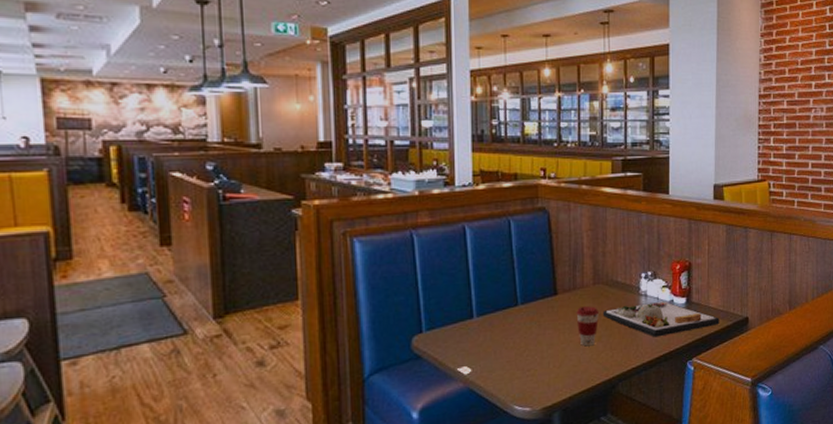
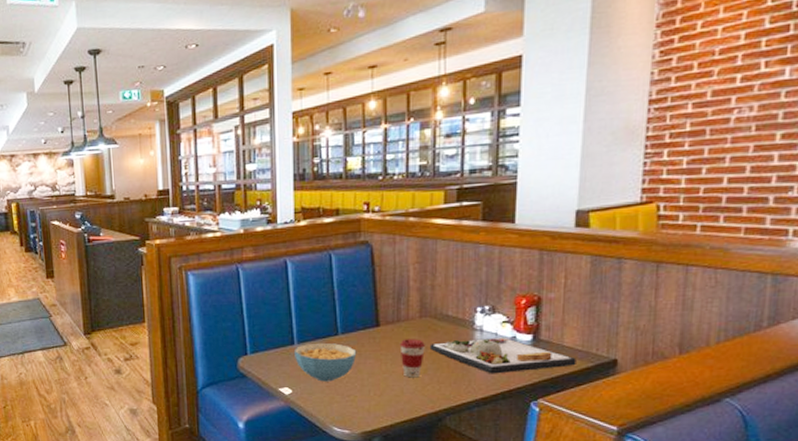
cereal bowl: none [474,314,537,357] -> present [295,342,357,382]

